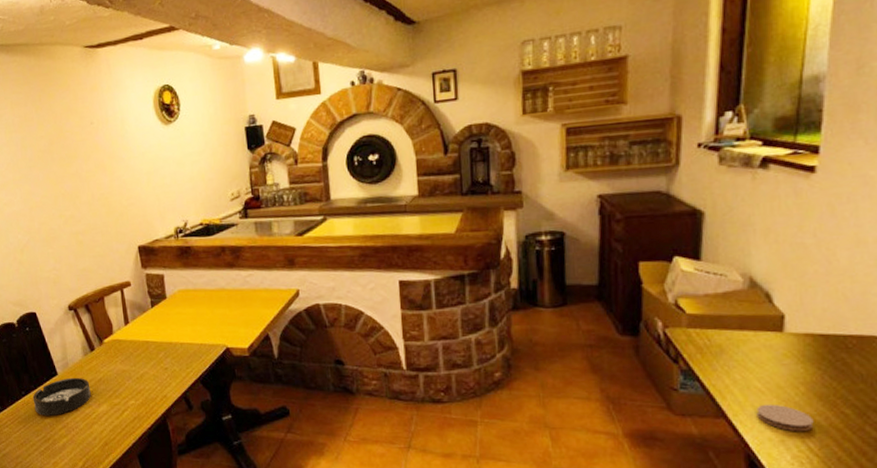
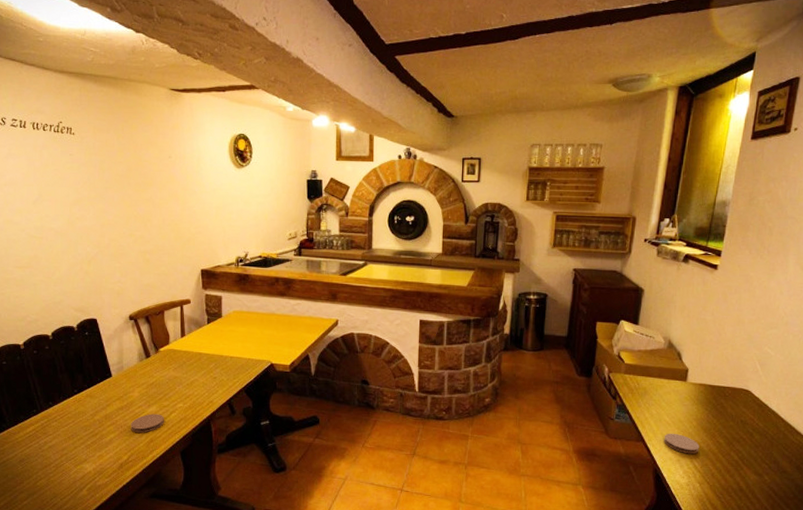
ashtray: present [32,377,91,416] -> none [85,380,142,413]
coaster: none [82,413,117,436] -> present [131,414,164,433]

